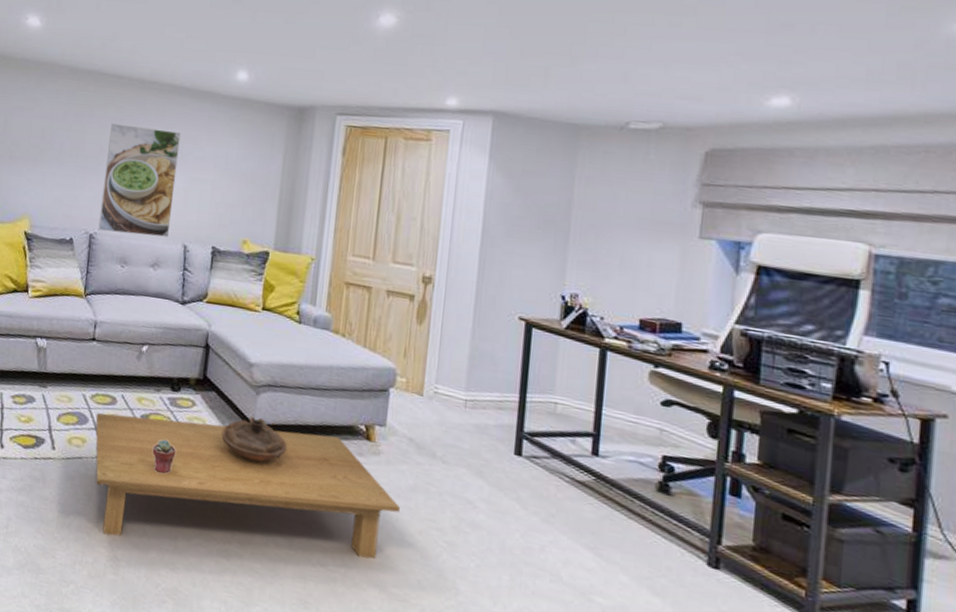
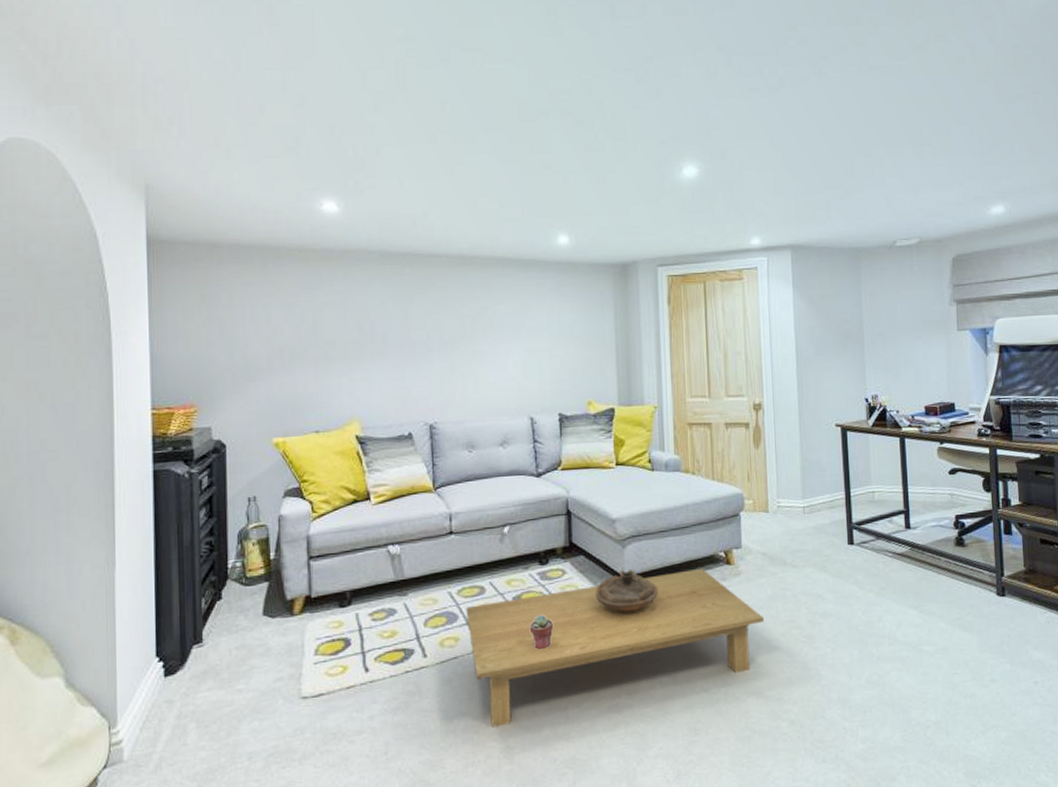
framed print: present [98,123,181,237] -> none [435,304,514,419]

